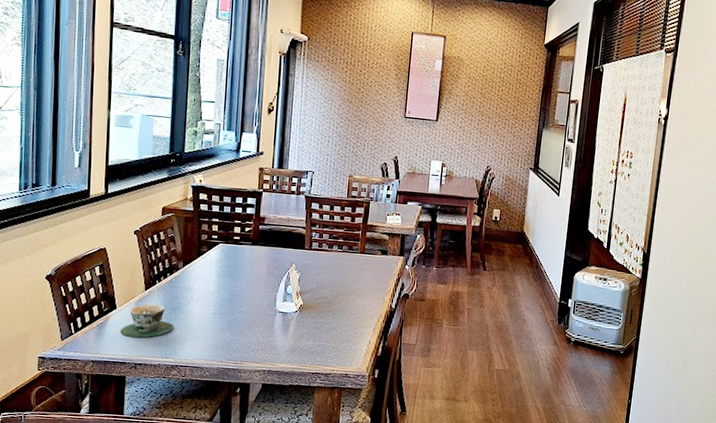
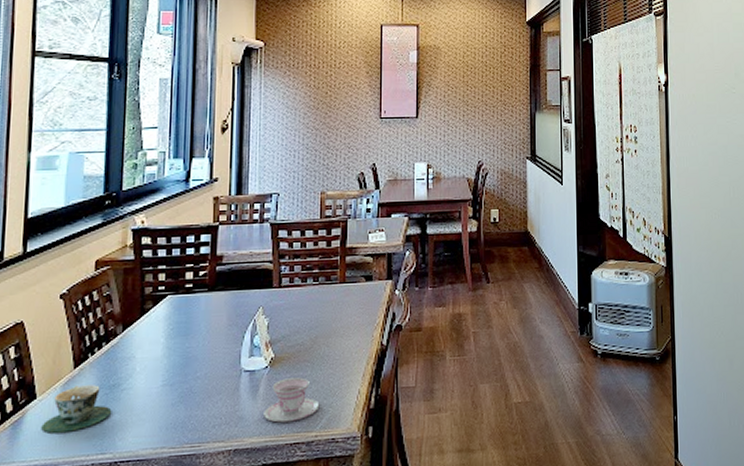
teacup: none [292,322,337,357] -> present [264,377,320,423]

